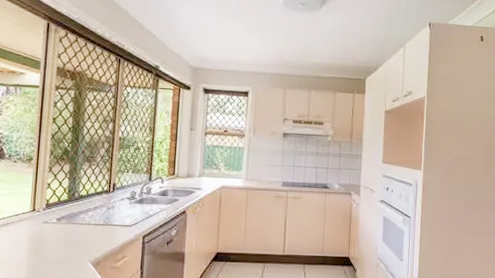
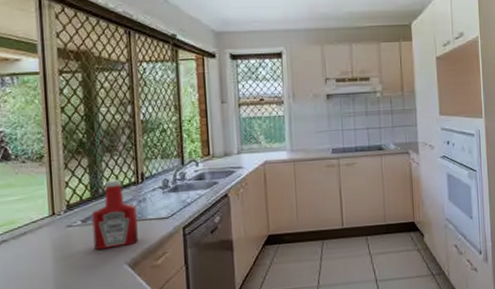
ketchup bottle: none [64,186,105,247] -> present [92,179,138,250]

